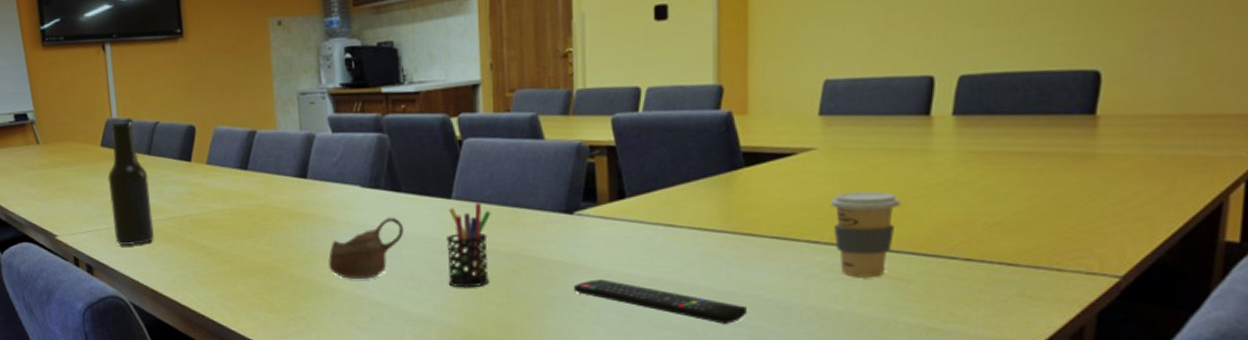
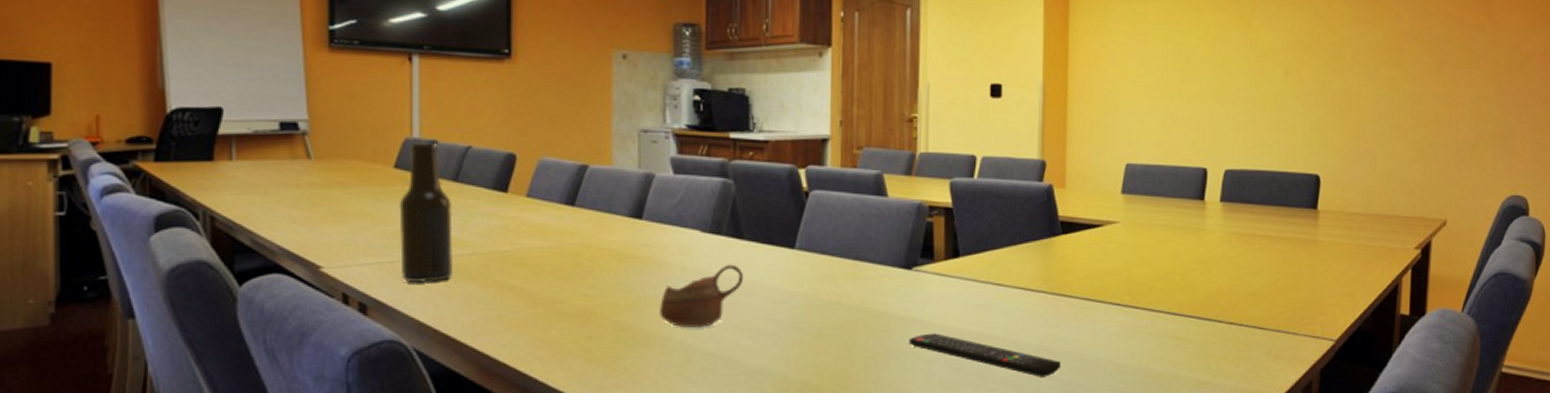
pen holder: present [446,203,491,288] -> none [786,254,834,339]
coffee cup: present [830,191,901,277] -> none [1129,262,1182,336]

